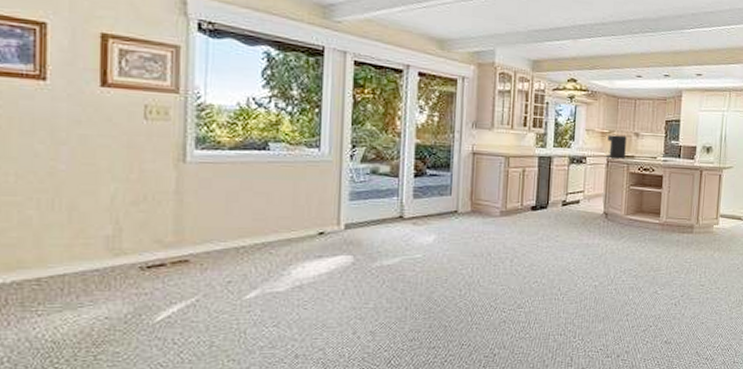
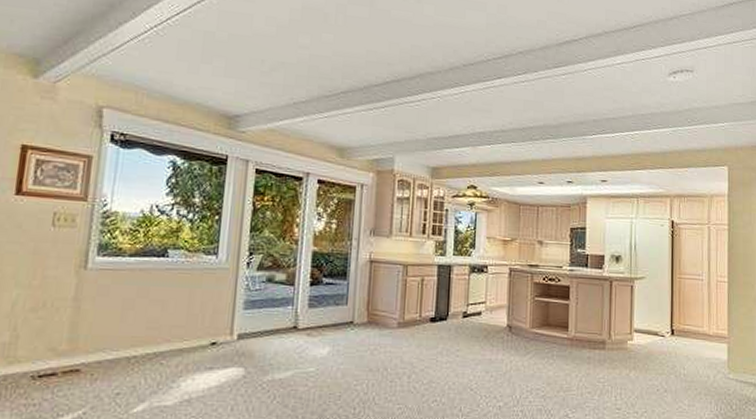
coffee maker: present [605,135,627,159] -> none [508,243,530,269]

